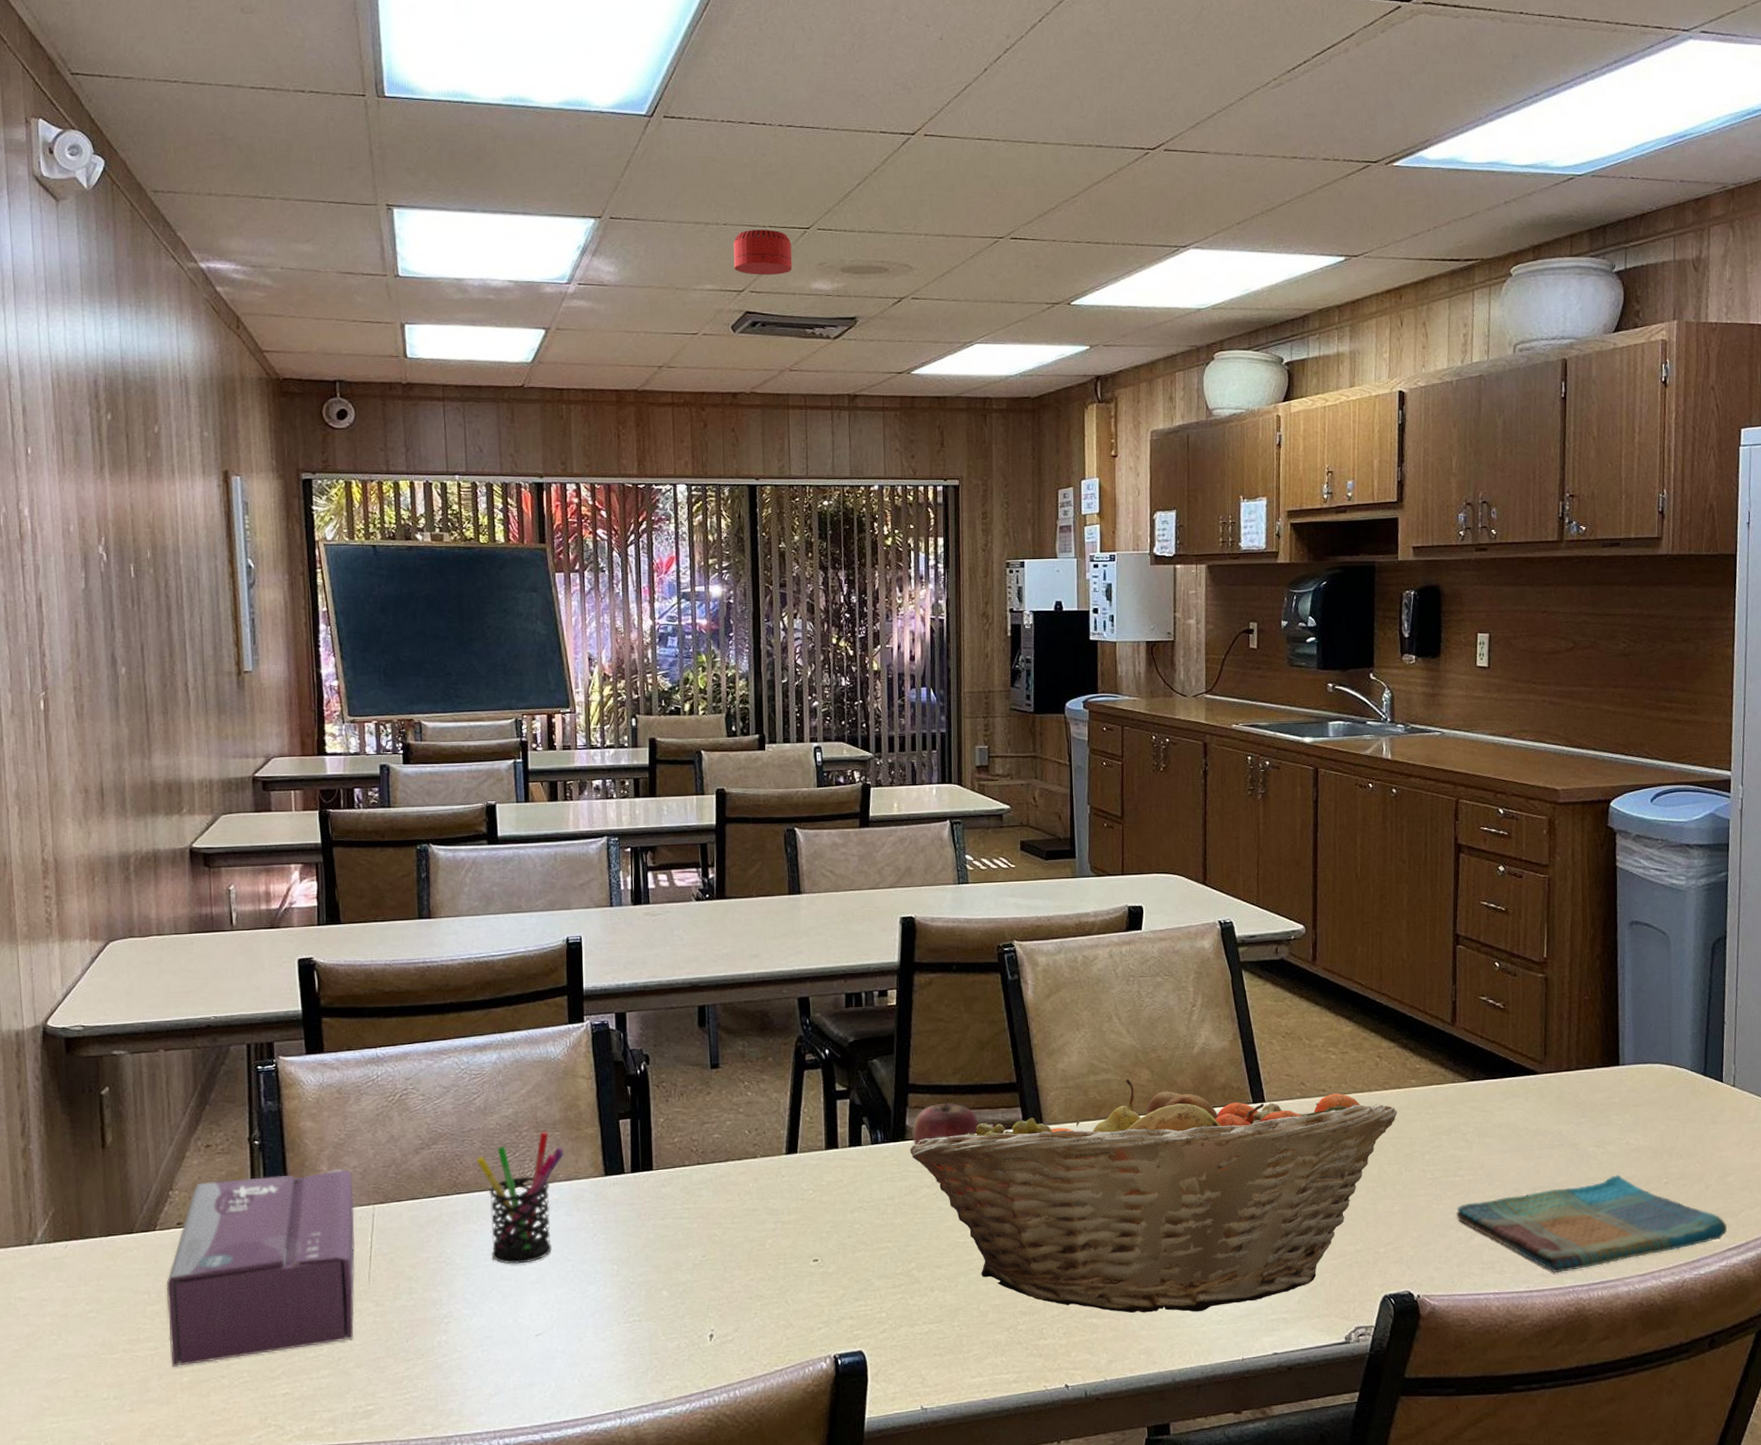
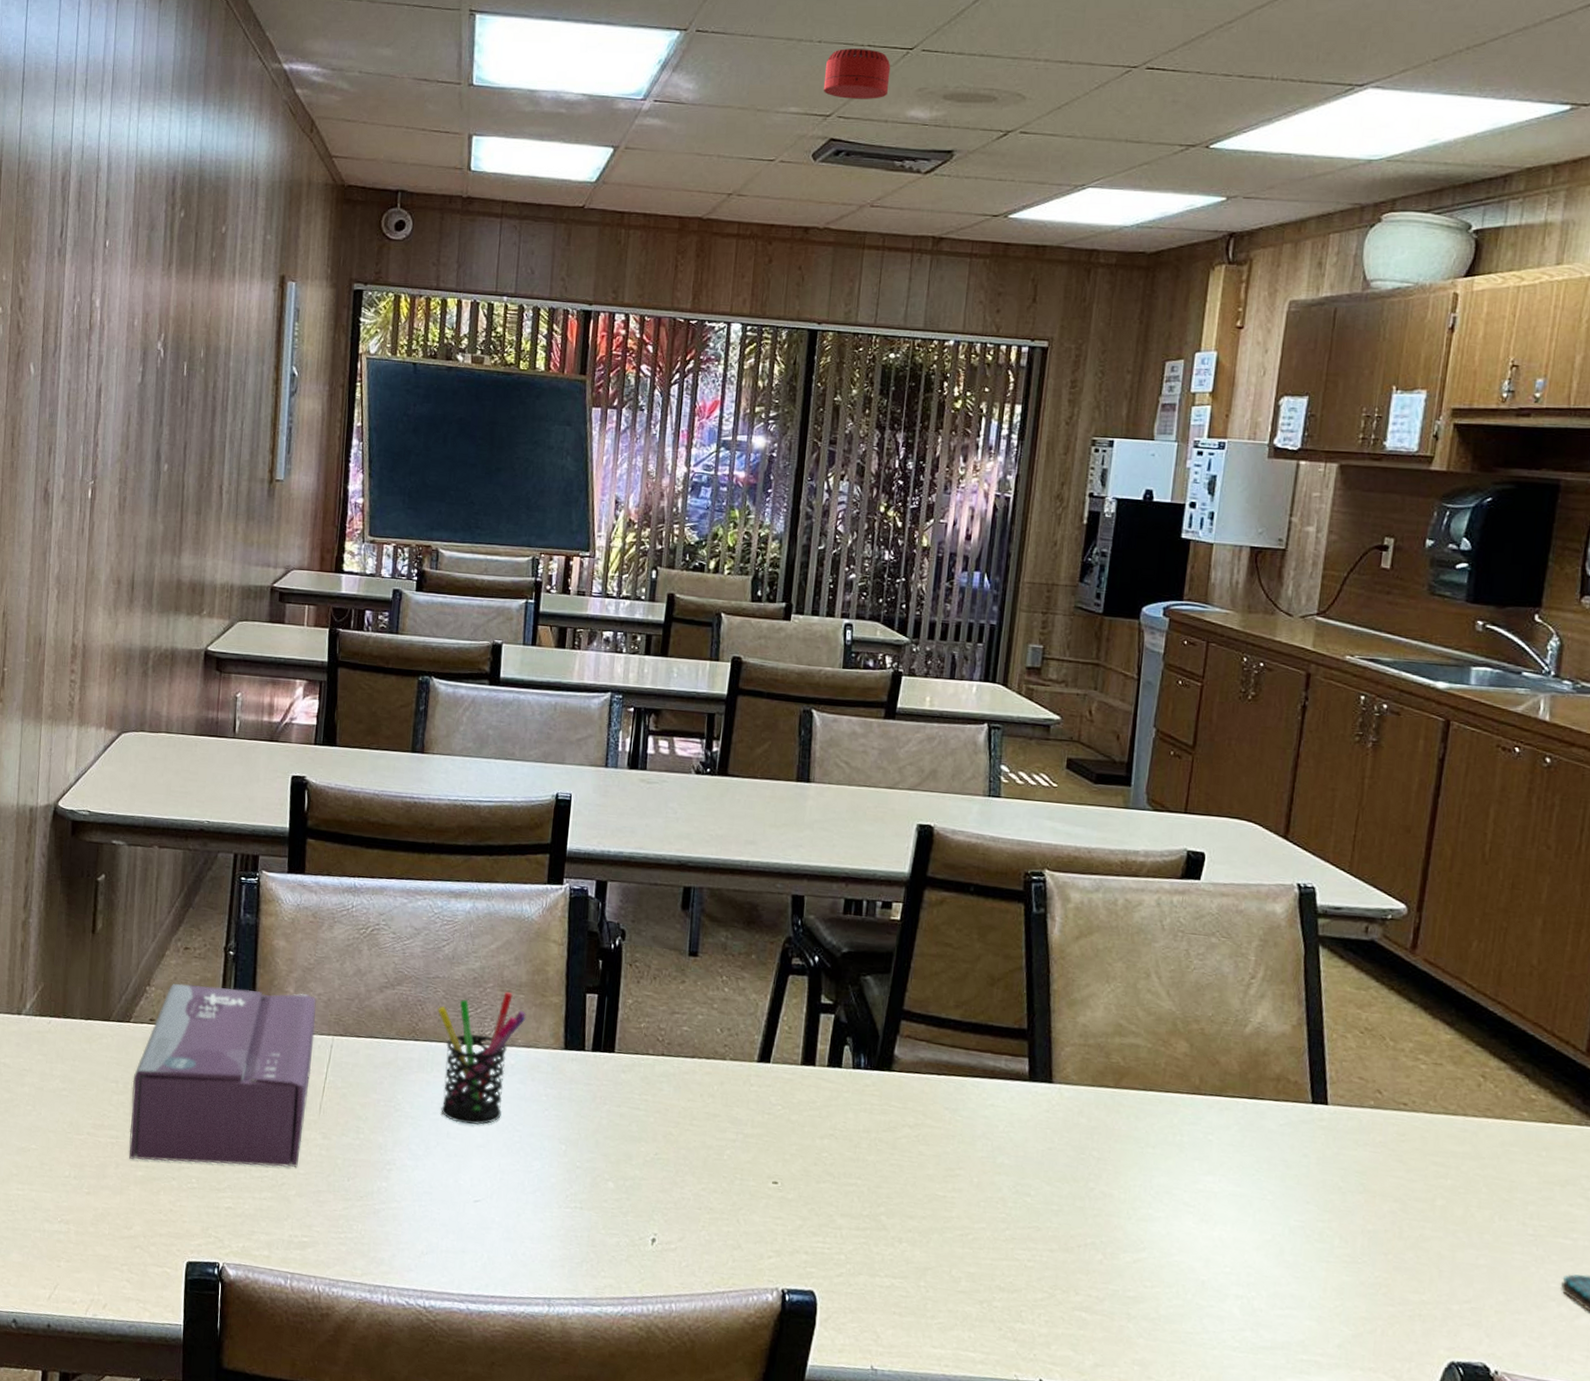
fruit basket: present [910,1079,1397,1313] -> none [895,1048,1499,1334]
apple: present [912,1097,979,1146] -> none [899,1031,978,1081]

